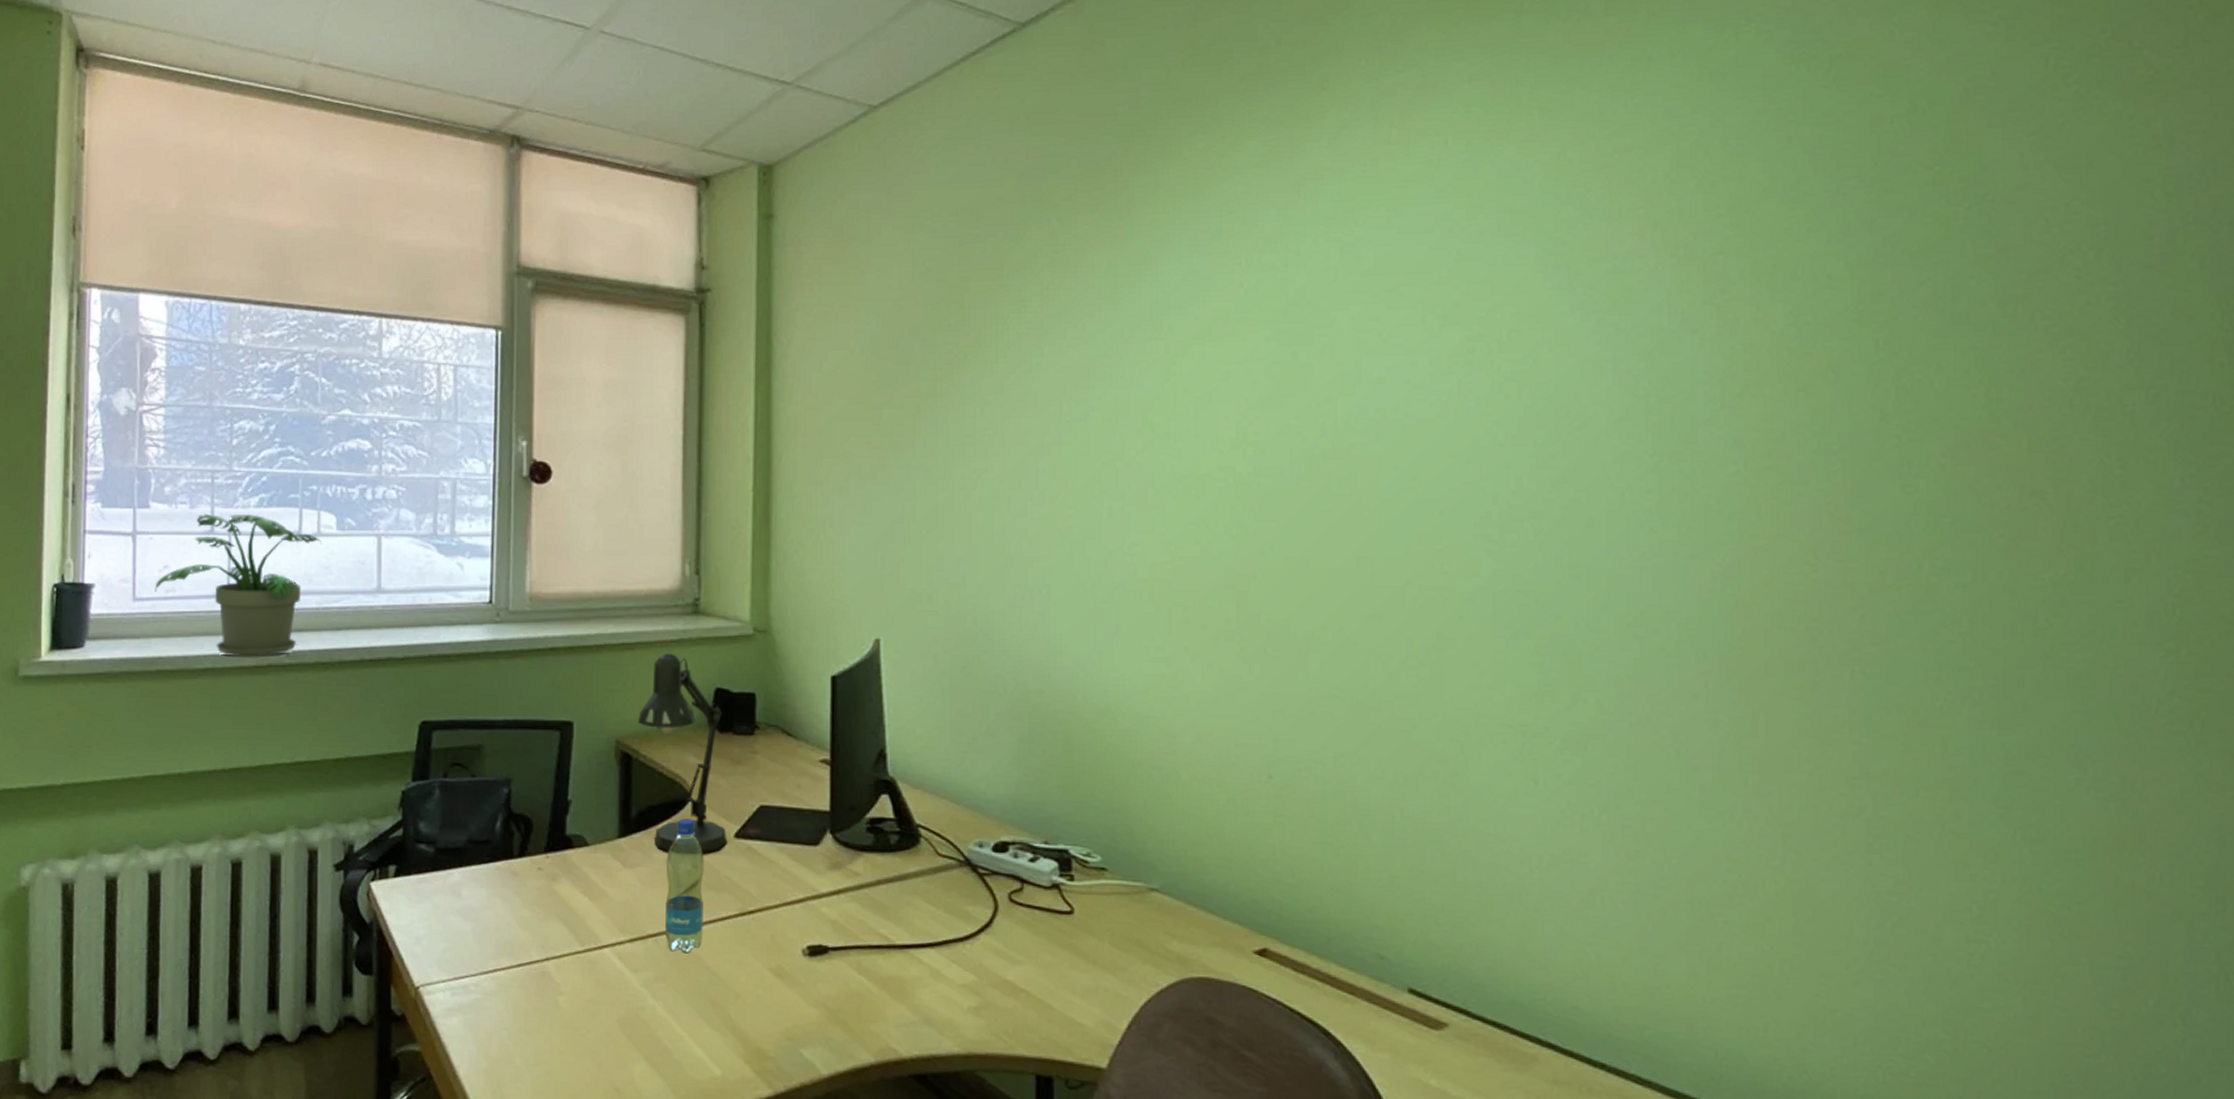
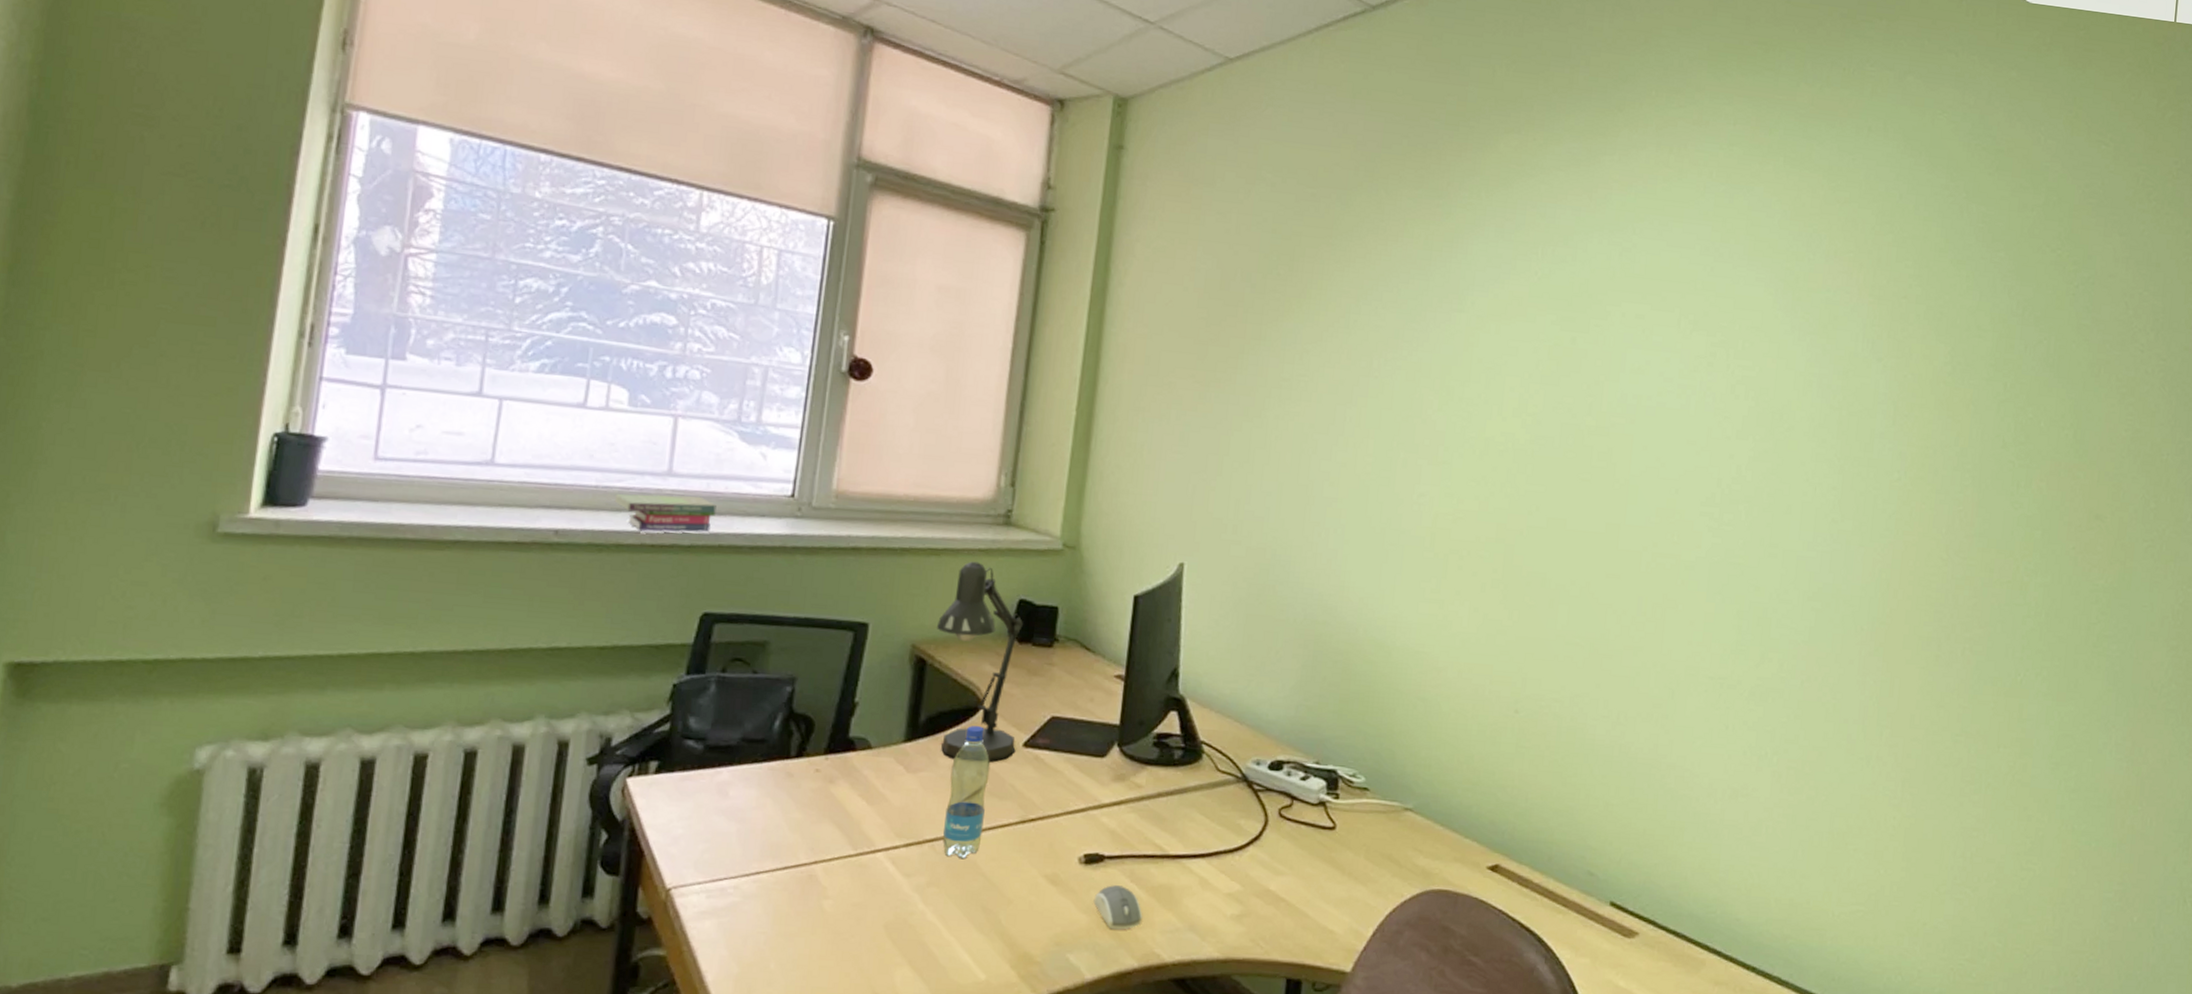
potted plant: present [155,513,323,656] -> none [402,373,610,533]
books: none [334,610,423,648] -> present [614,493,717,533]
computer mouse: none [822,977,875,1024] -> present [1093,885,1143,930]

